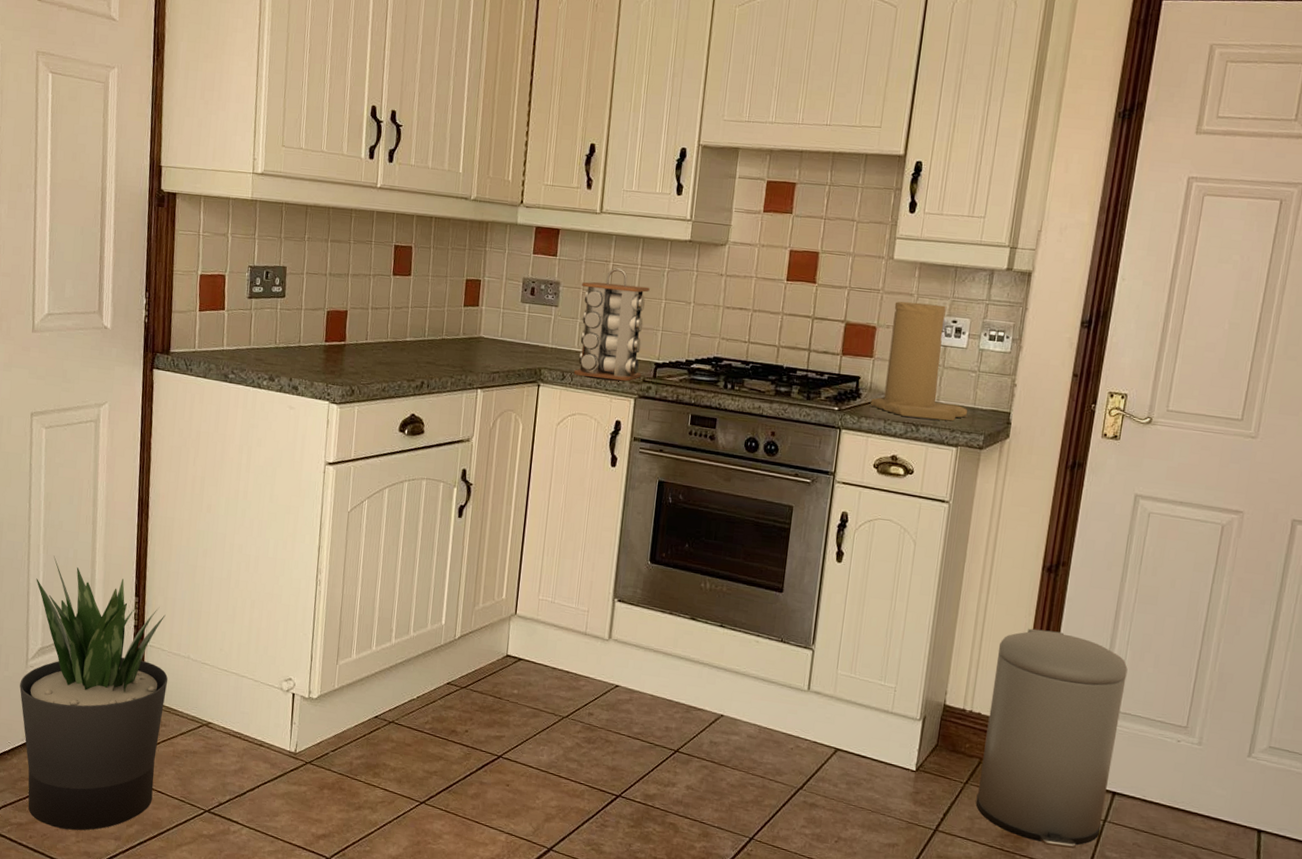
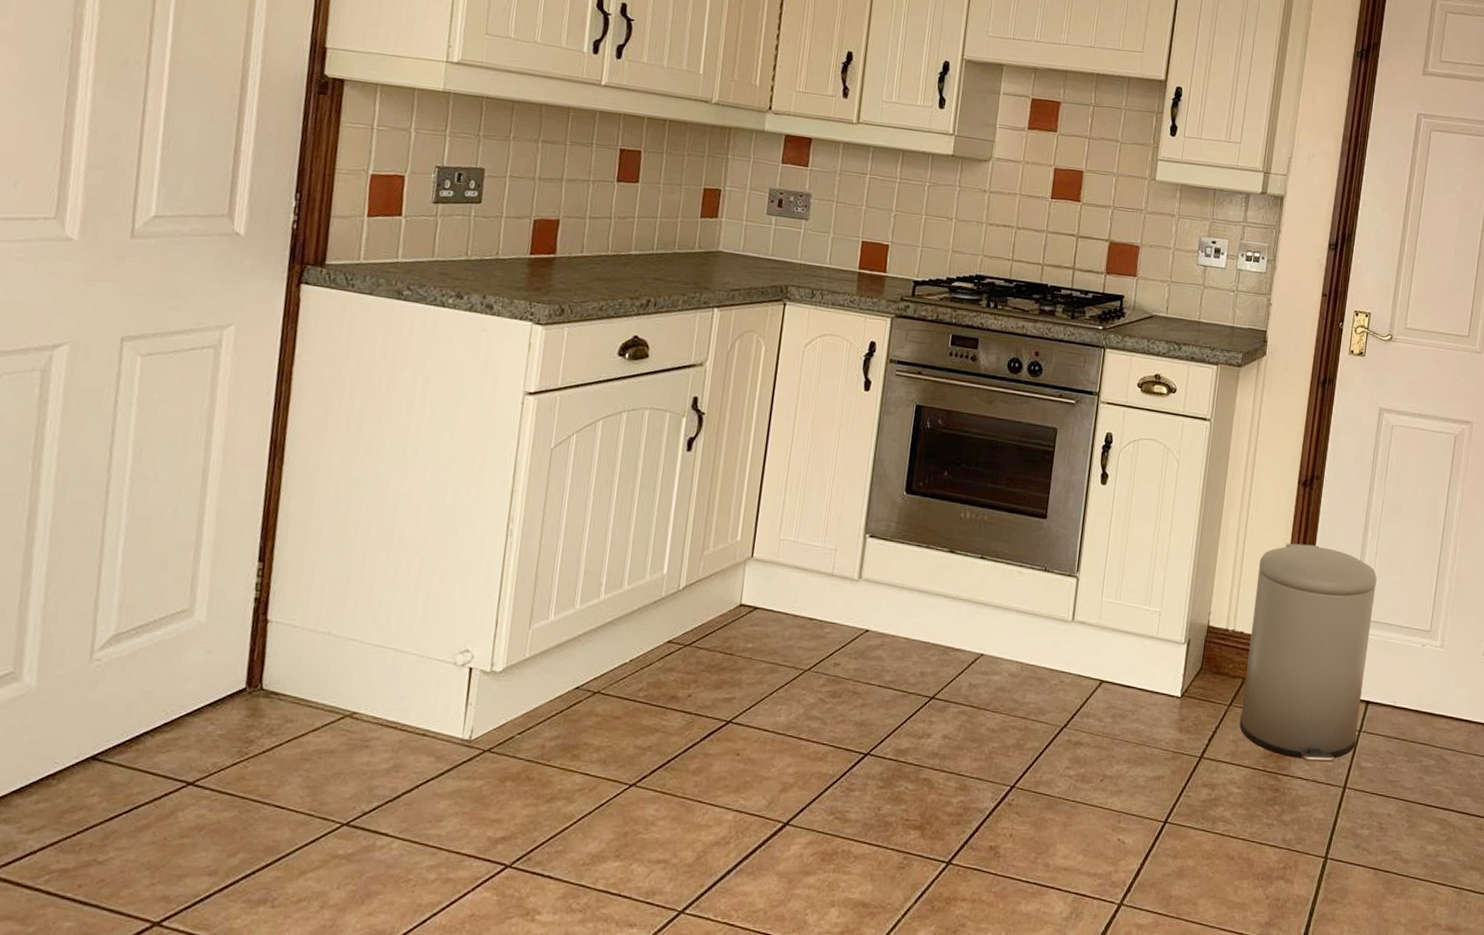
planter: present [19,555,168,831] -> none [77,515,300,870]
spice rack: present [573,268,650,382] -> none [824,181,910,301]
paper towel: present [870,301,968,422] -> none [1134,221,1227,340]

